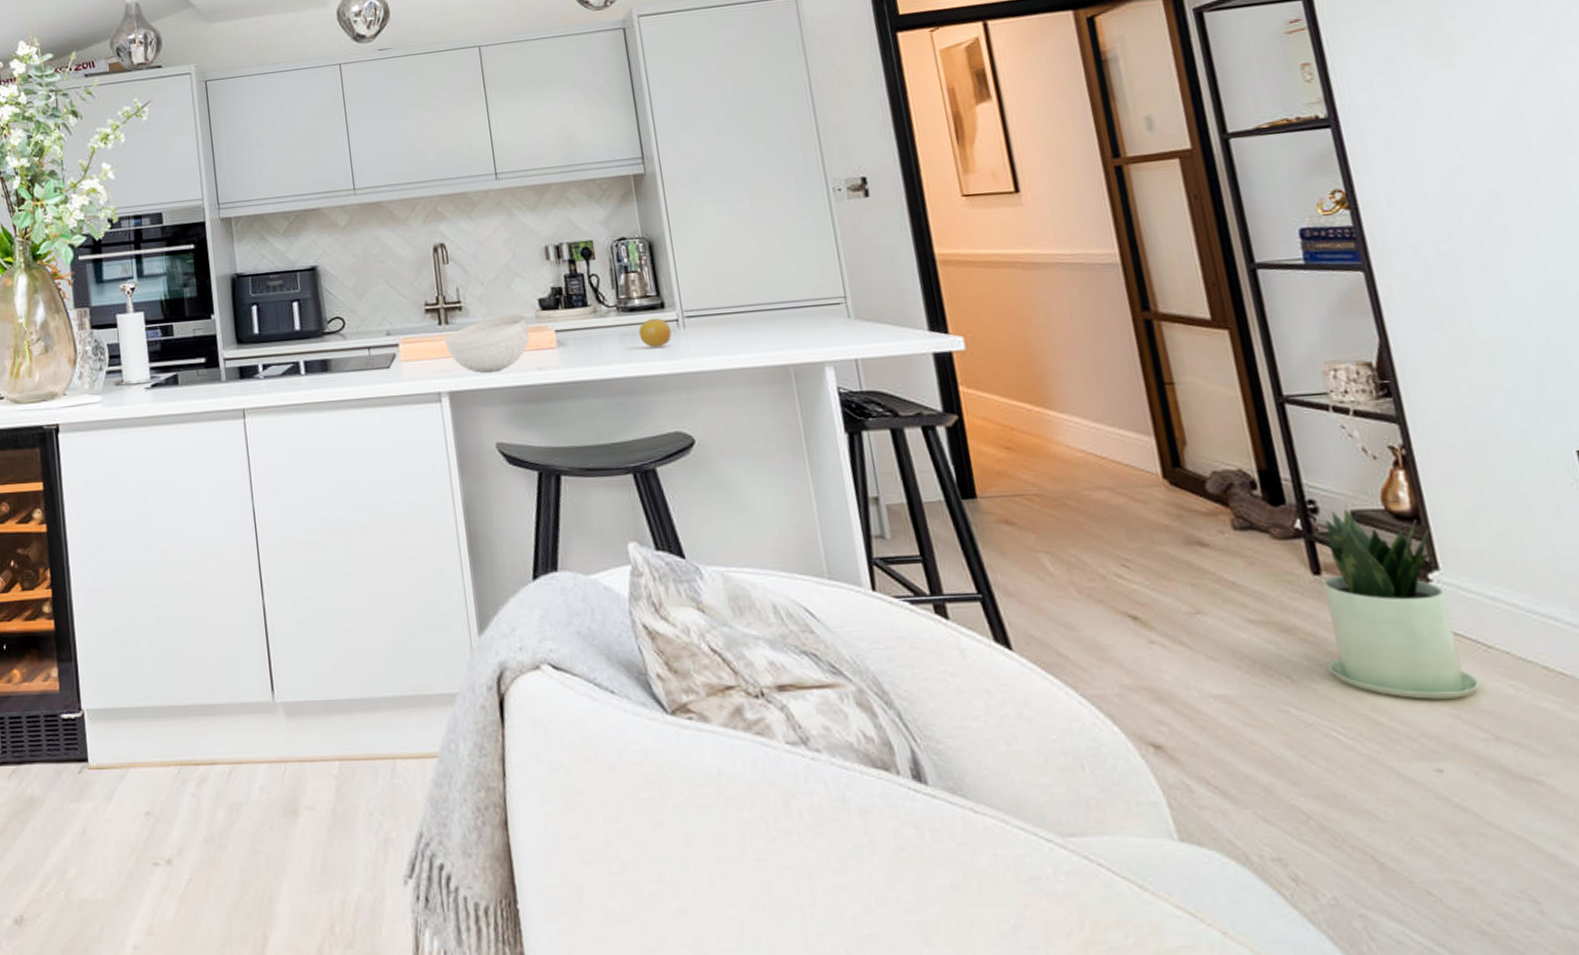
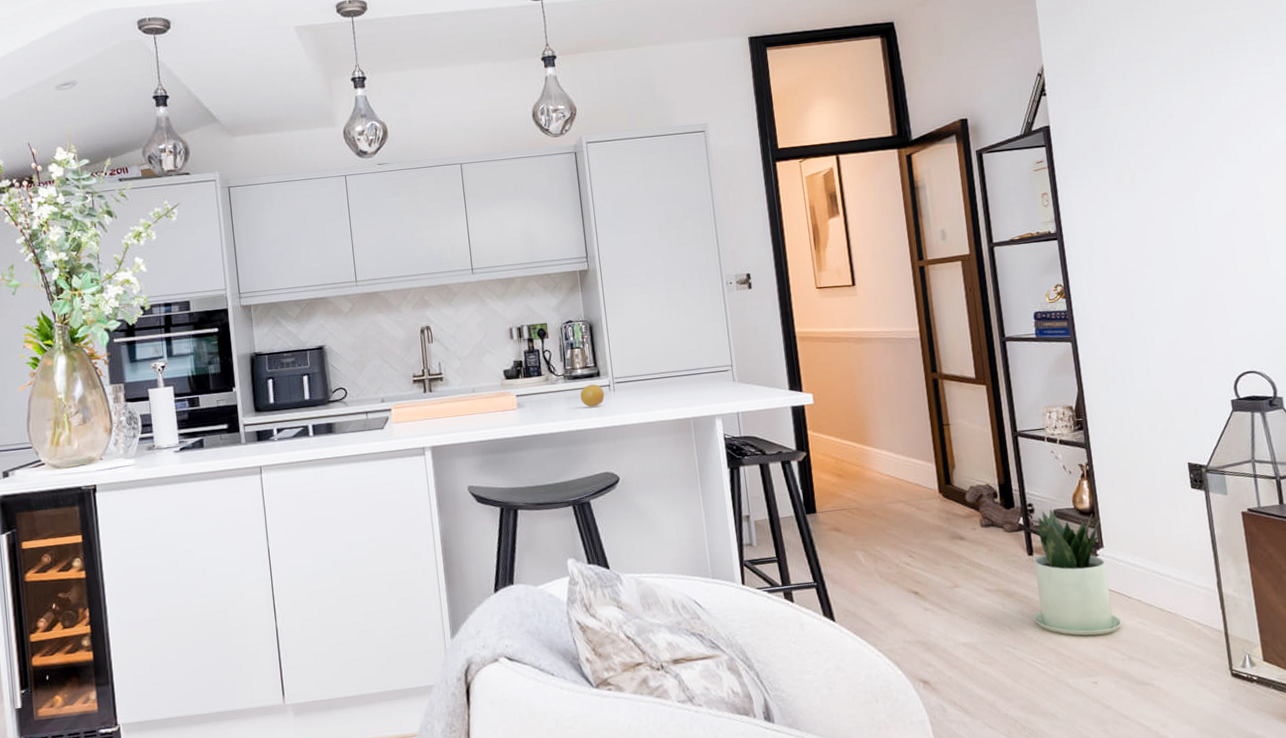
bowl: present [444,314,530,374] -> none [428,383,496,431]

